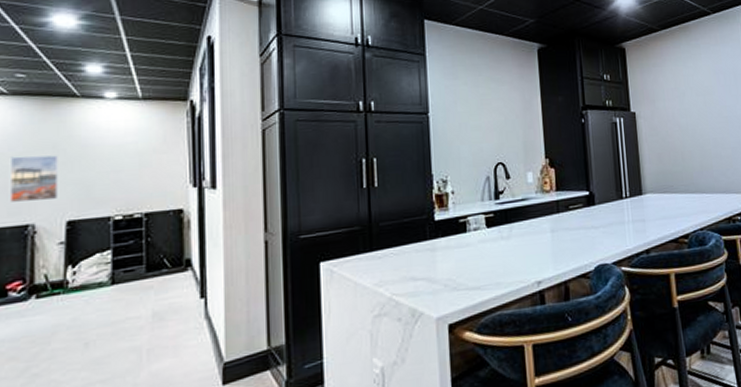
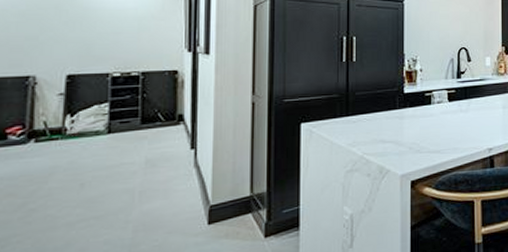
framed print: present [9,155,58,204] -> none [11,13,60,56]

